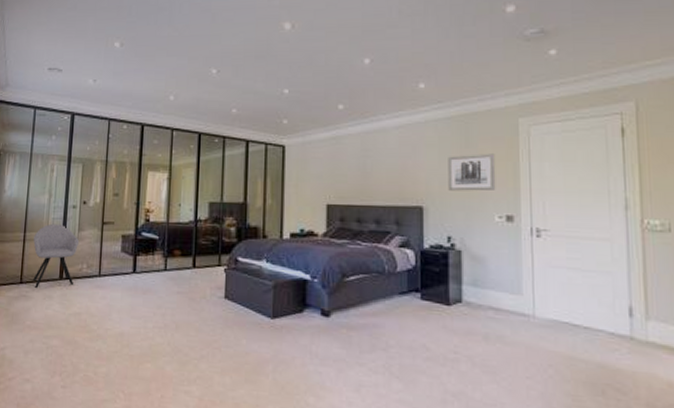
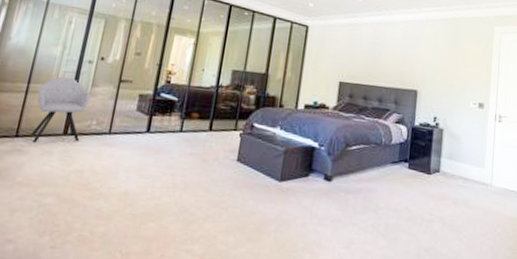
wall art: present [448,153,496,191] -> none [438,51,475,82]

